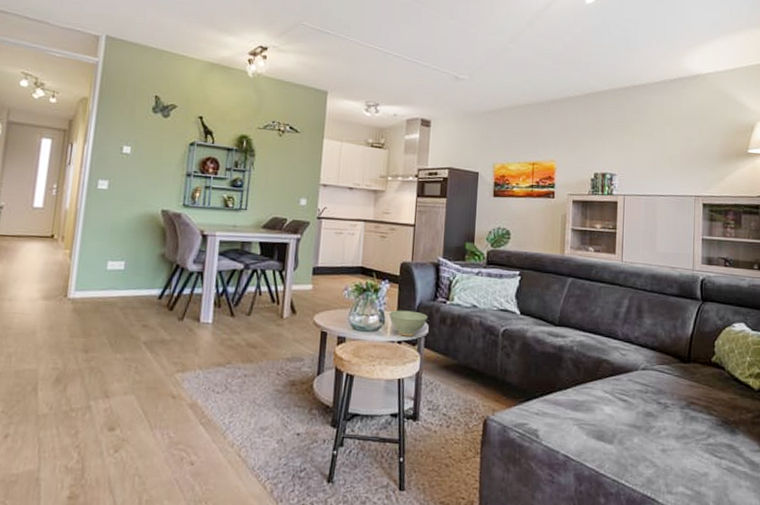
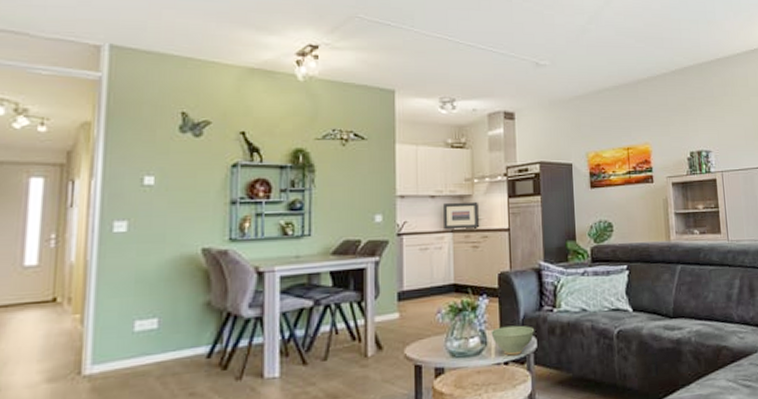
picture frame: none [357,195,390,221] -> present [443,201,479,230]

